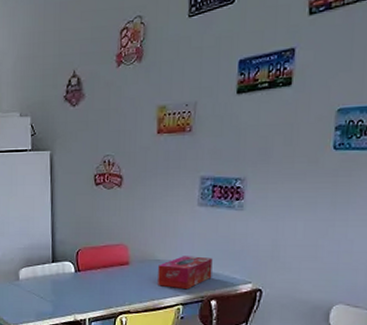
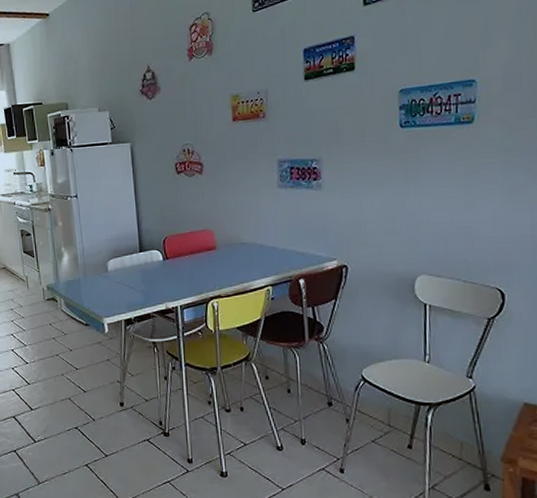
tissue box: present [158,256,213,290] -> none [245,237,298,271]

